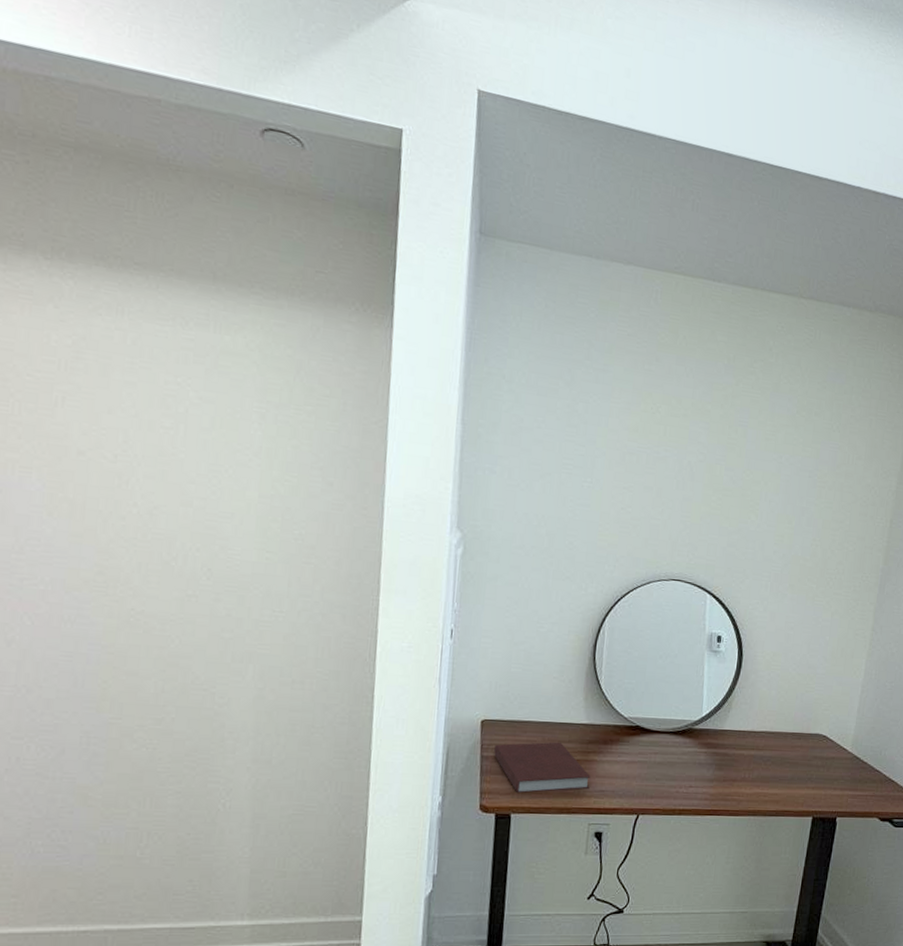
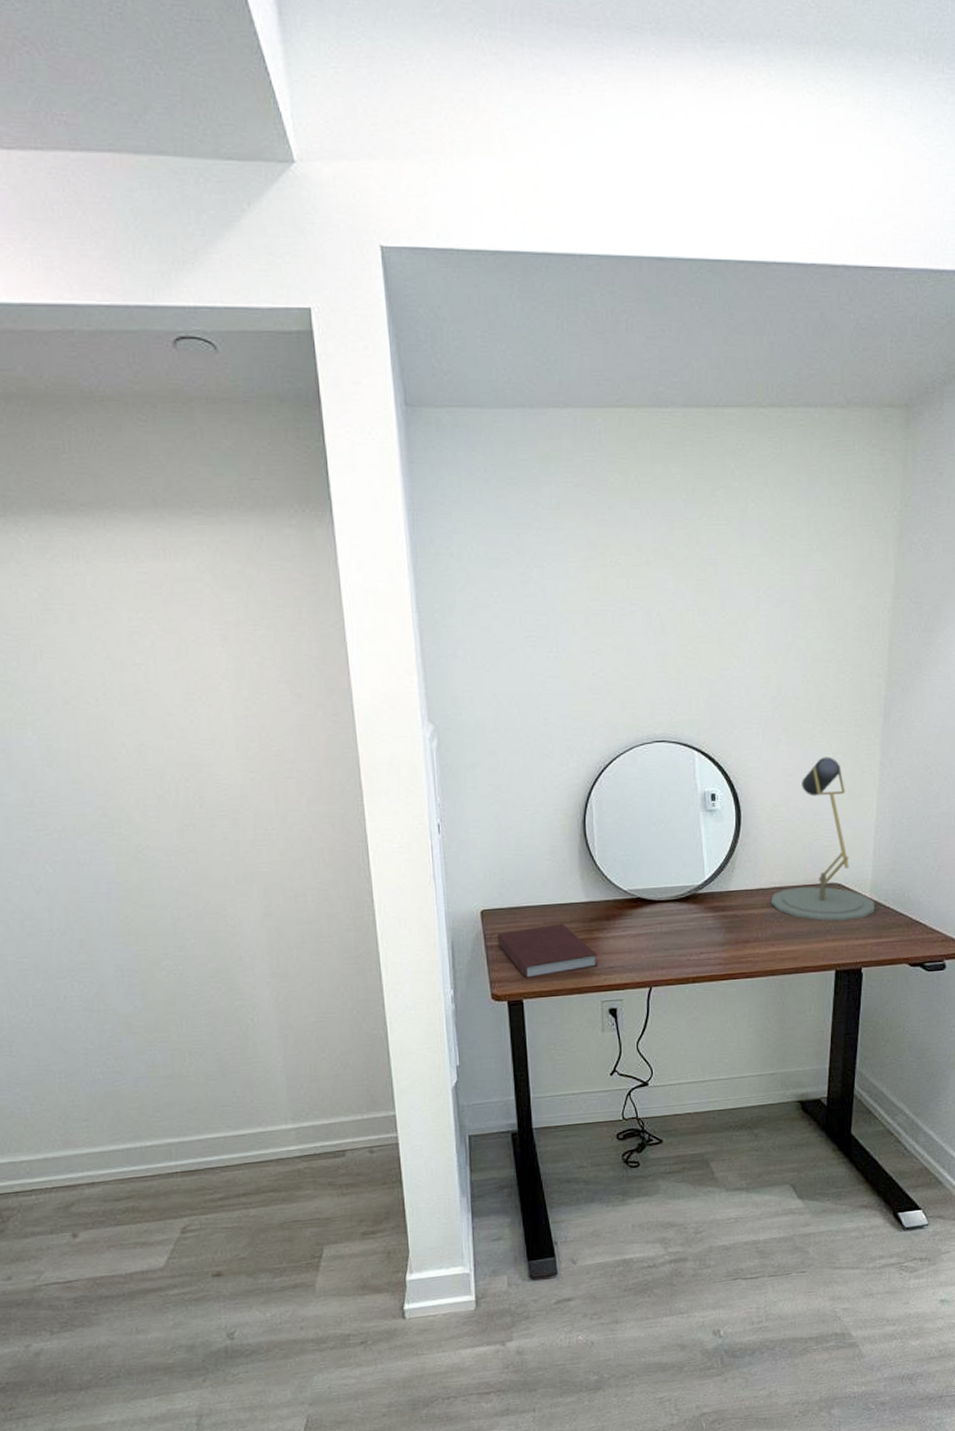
desk lamp: none [760,616,855,771] -> present [771,756,875,921]

